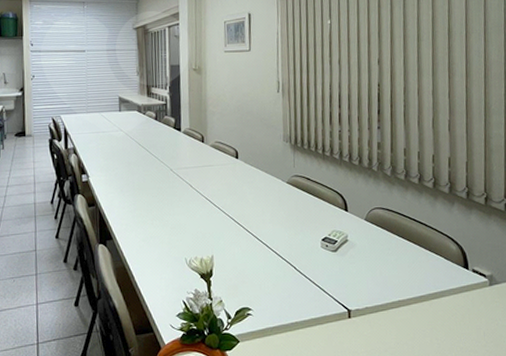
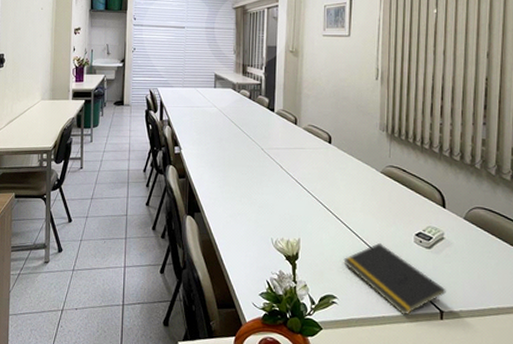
notepad: none [256,252,352,319] -> present [343,243,446,316]

